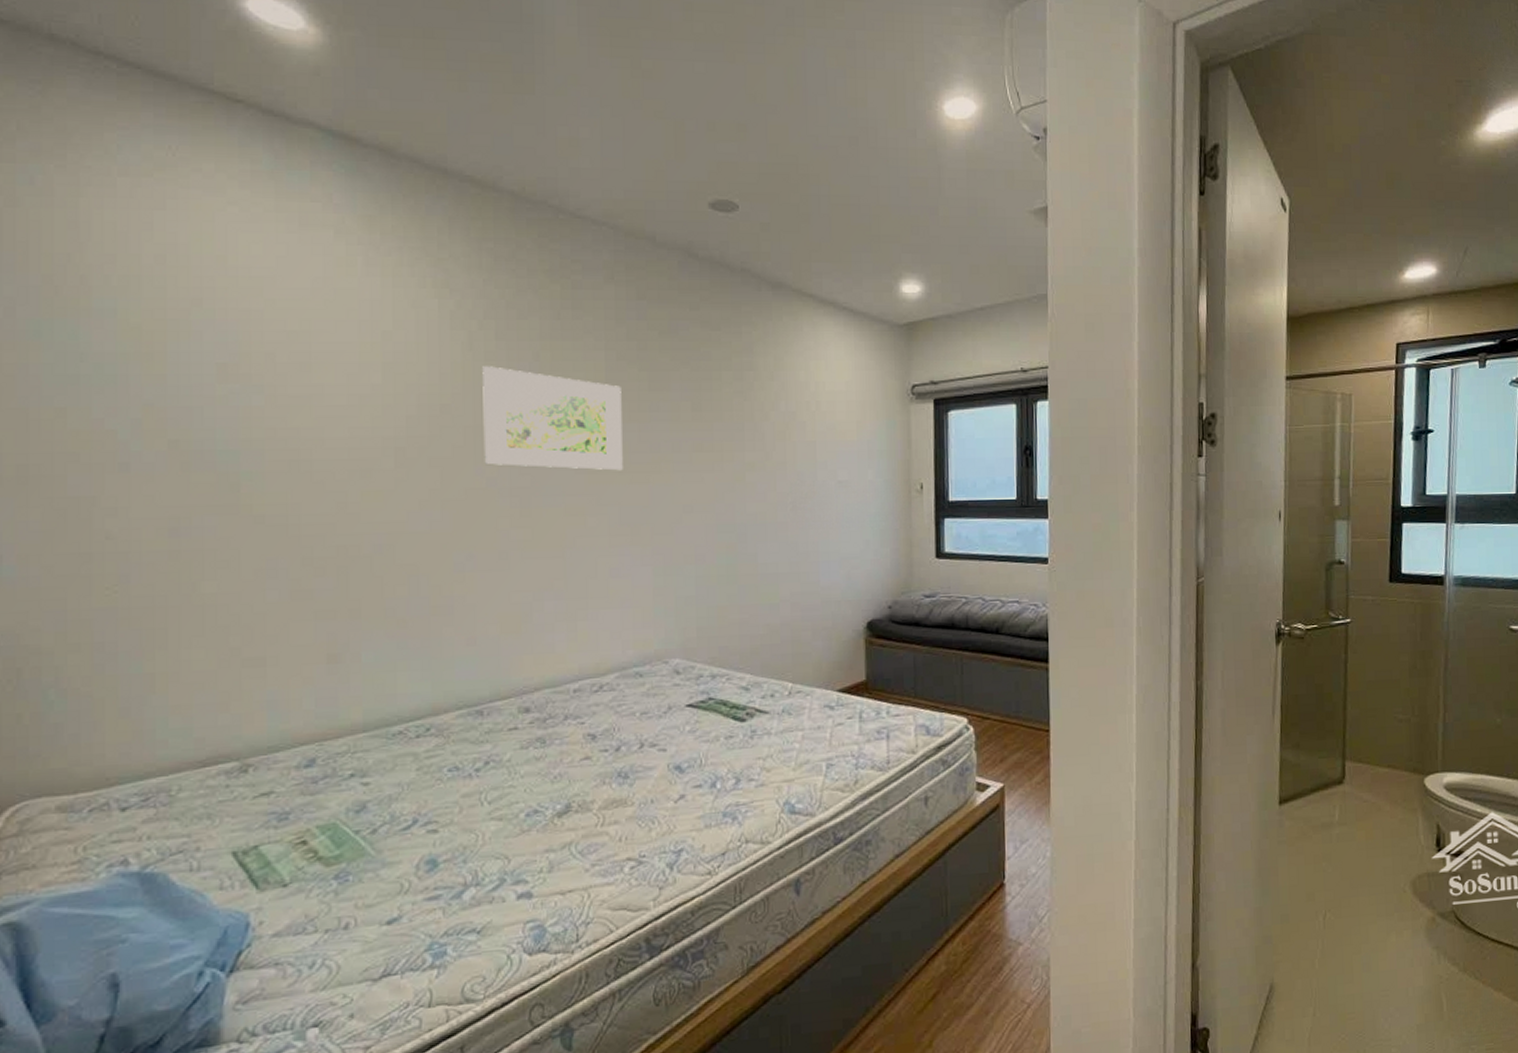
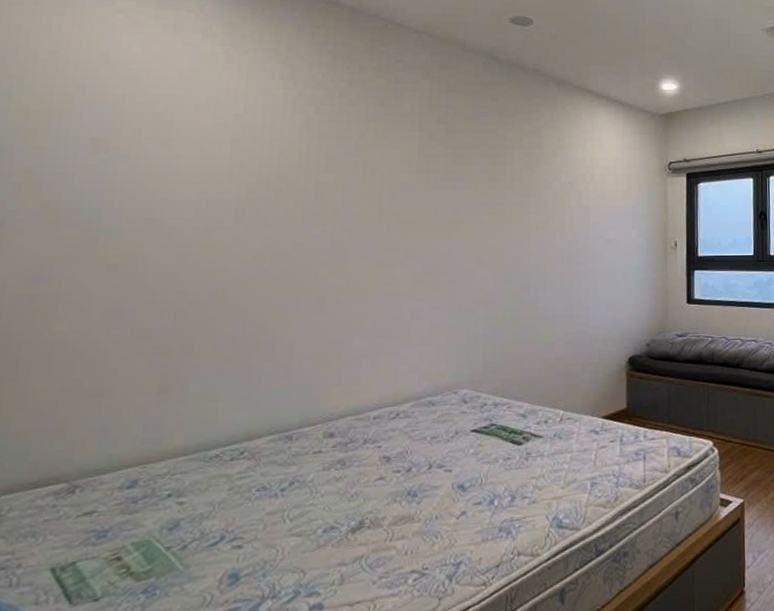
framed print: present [482,366,623,471] -> none [311,143,430,229]

